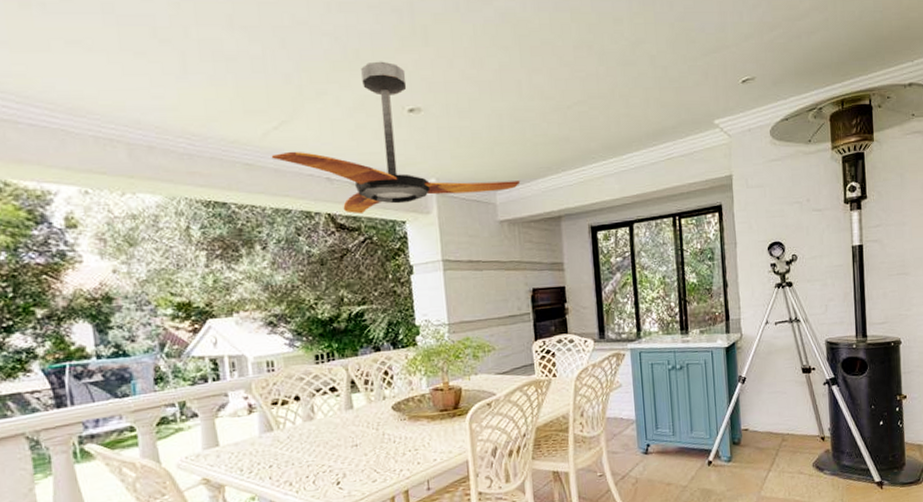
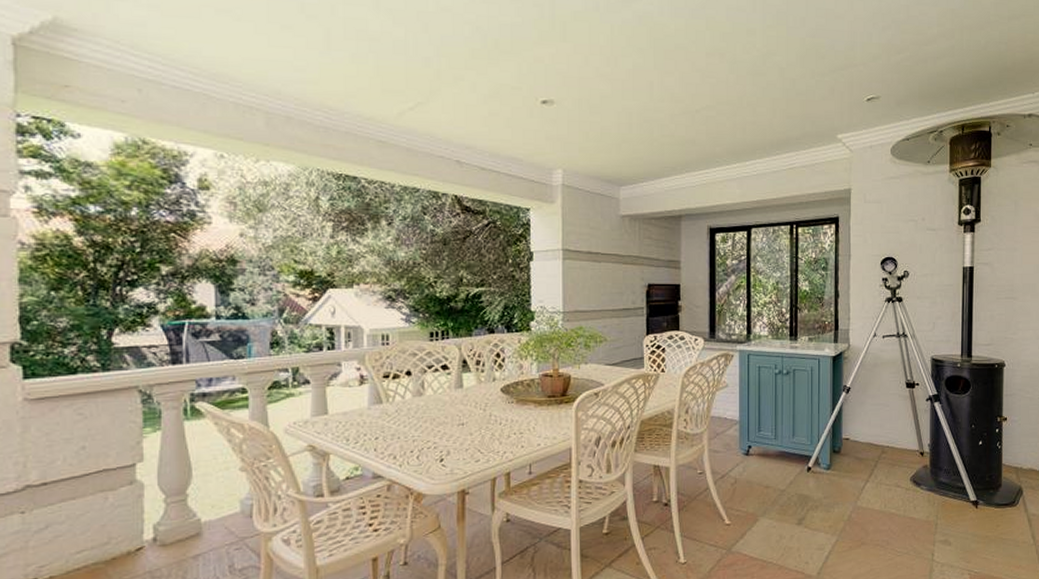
ceiling fan: present [271,61,521,214] -> none [404,52,645,199]

